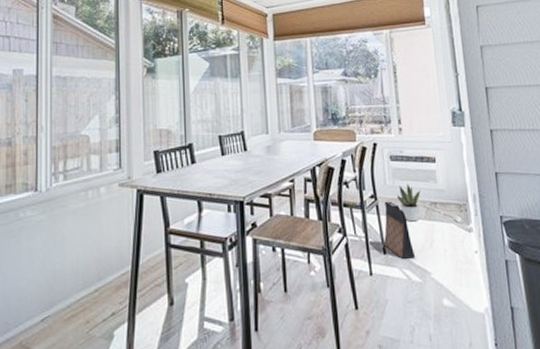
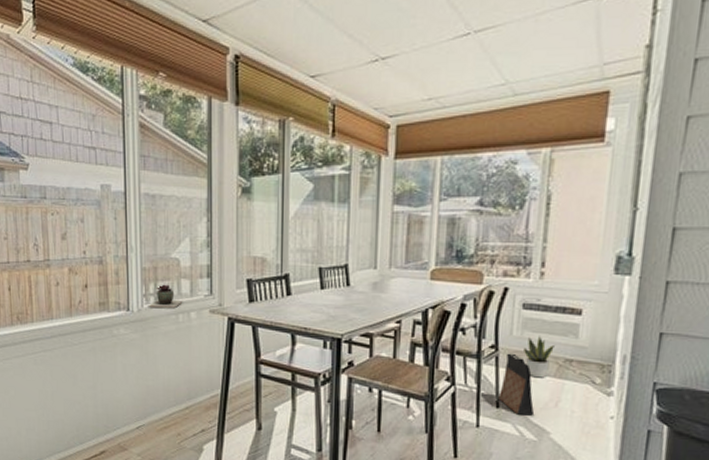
succulent plant: none [58,161,92,187] -> present [149,284,183,309]

